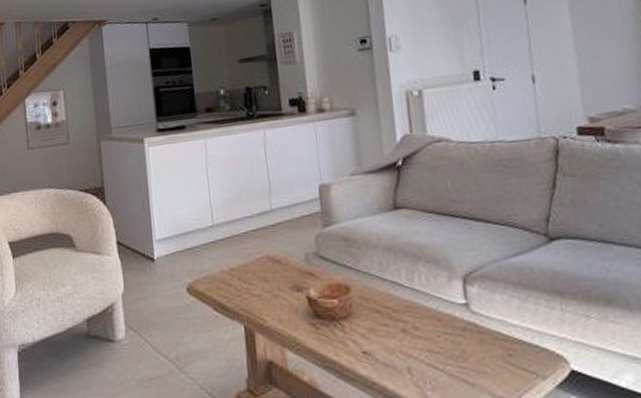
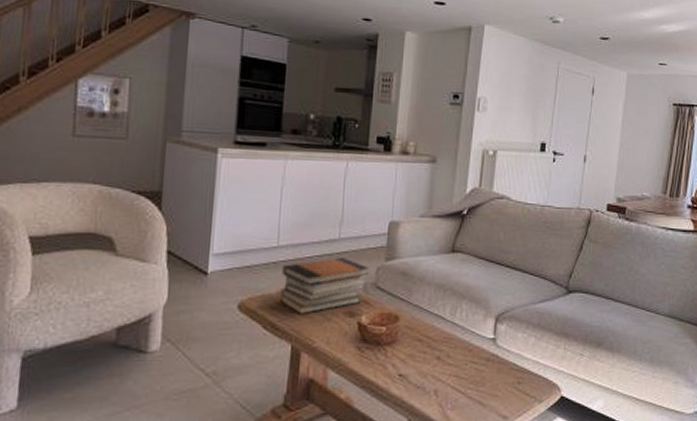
book stack: none [220,229,308,292] -> present [280,257,369,314]

